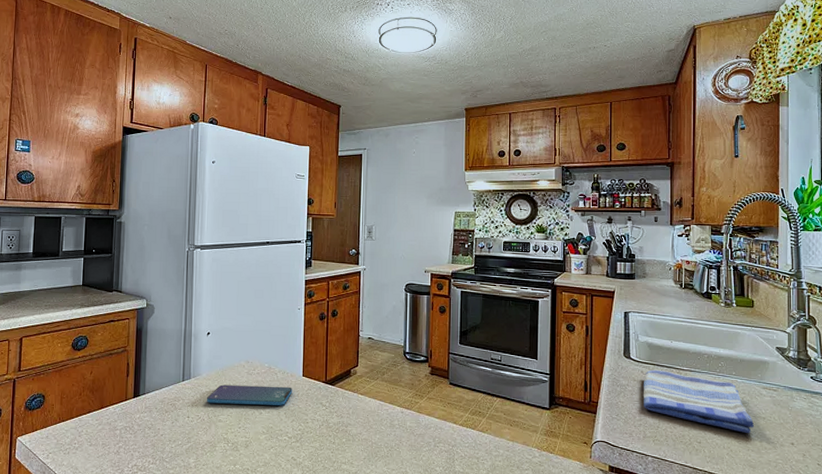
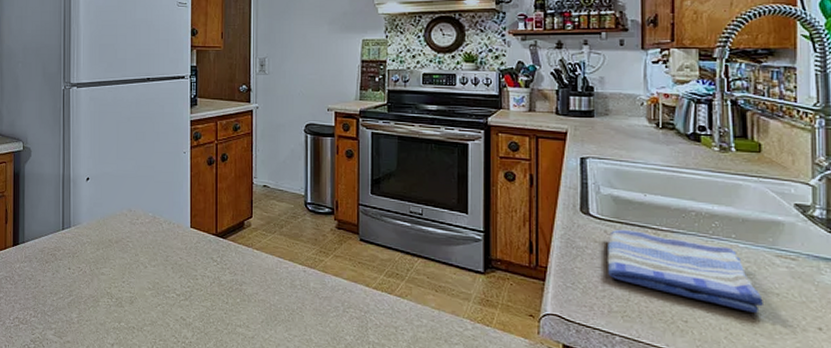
smartphone: present [207,384,292,405] -> none [88,234,179,259]

